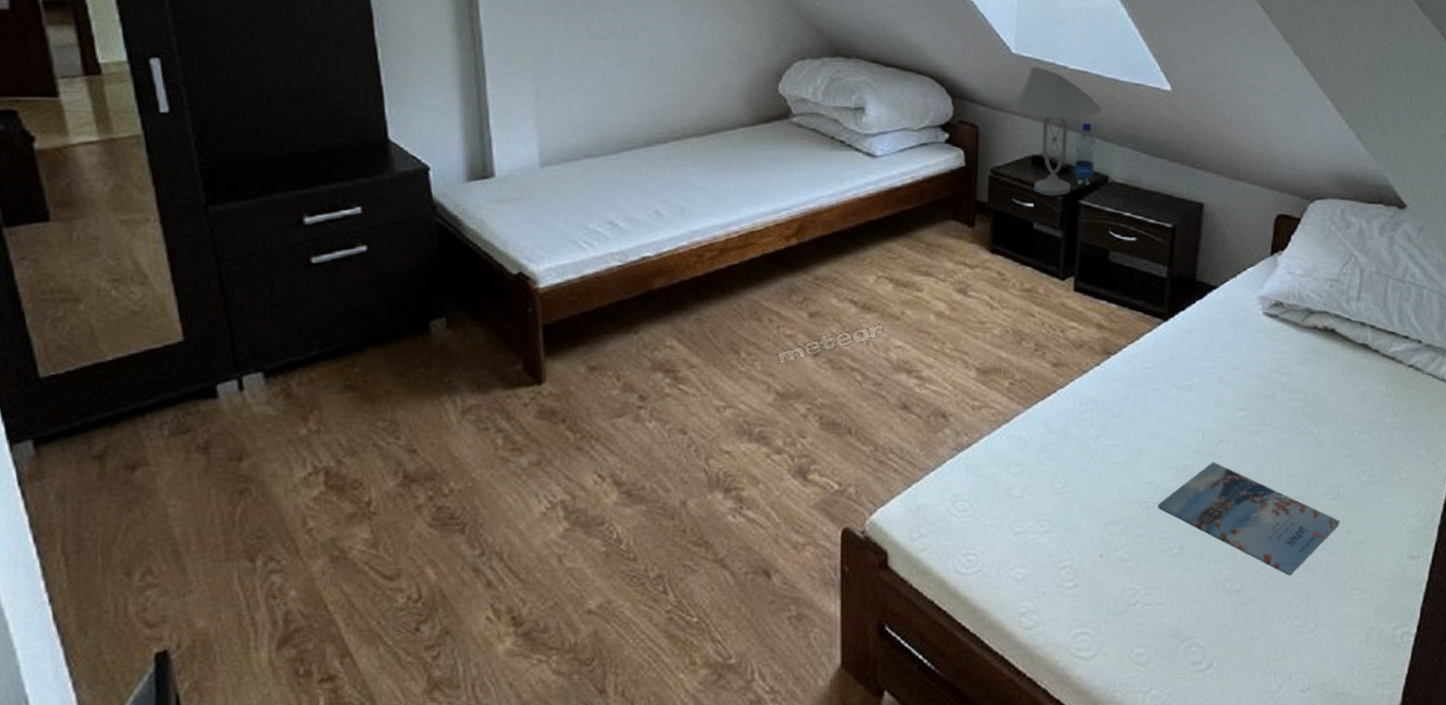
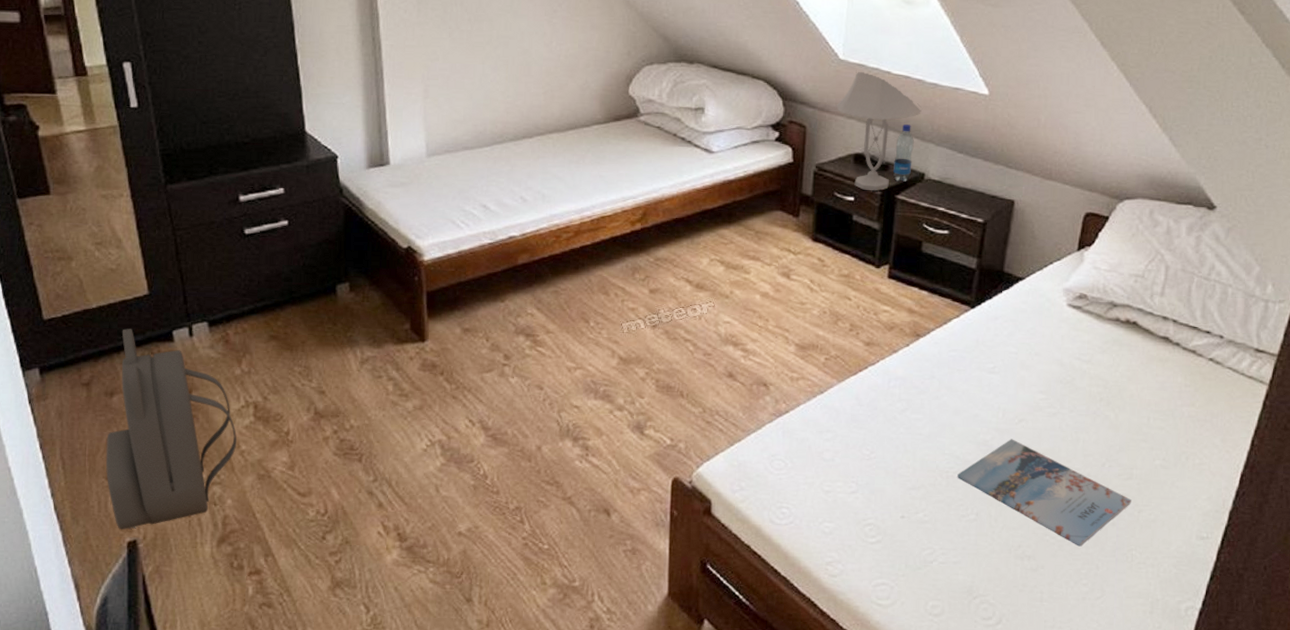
backpack: none [125,385,303,639] -> present [105,329,238,530]

